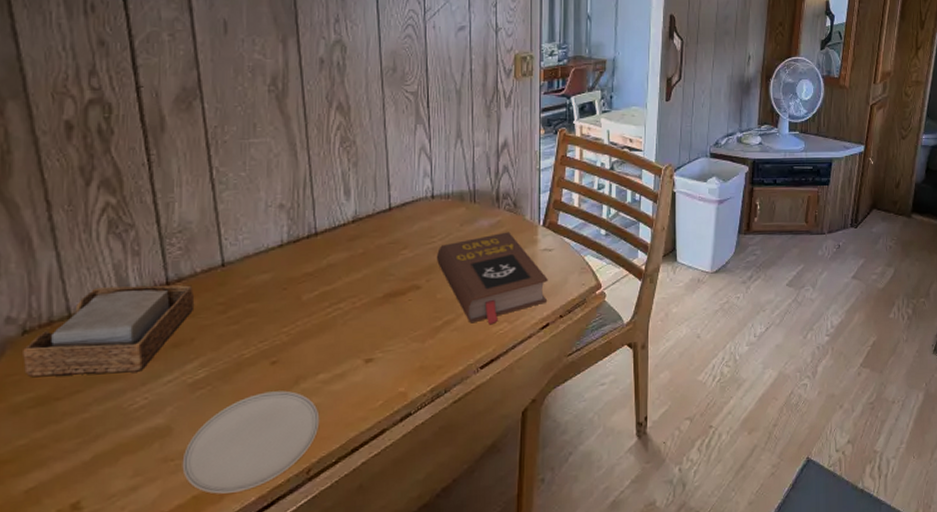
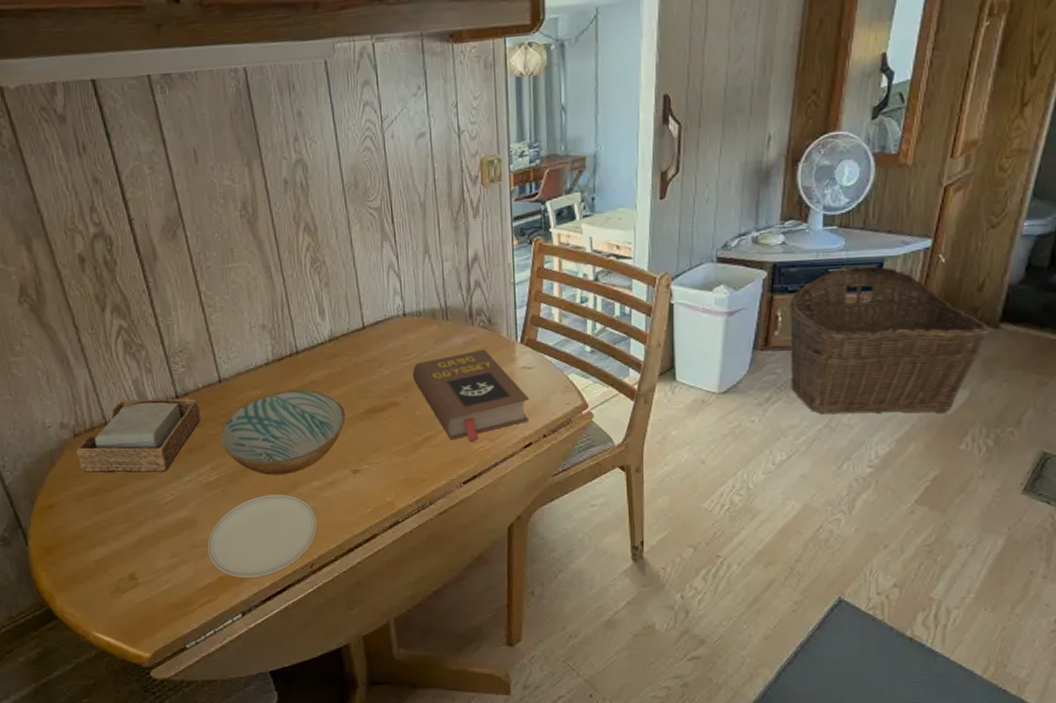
bowl: none [215,273,363,370] -> present [220,389,346,475]
wicker basket: none [765,164,905,291] -> present [789,265,989,415]

